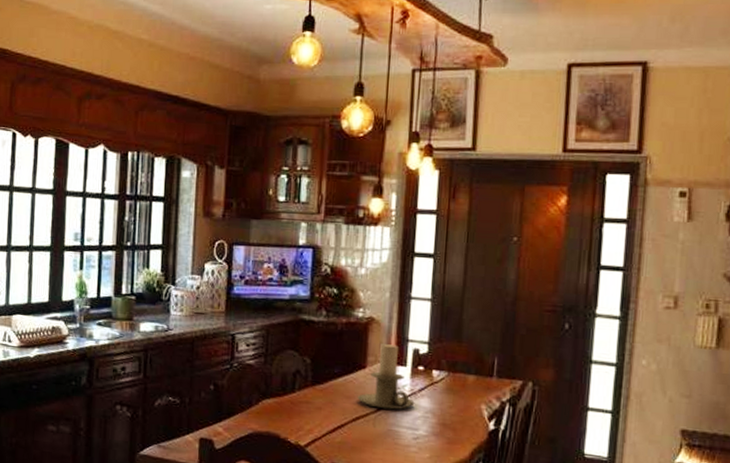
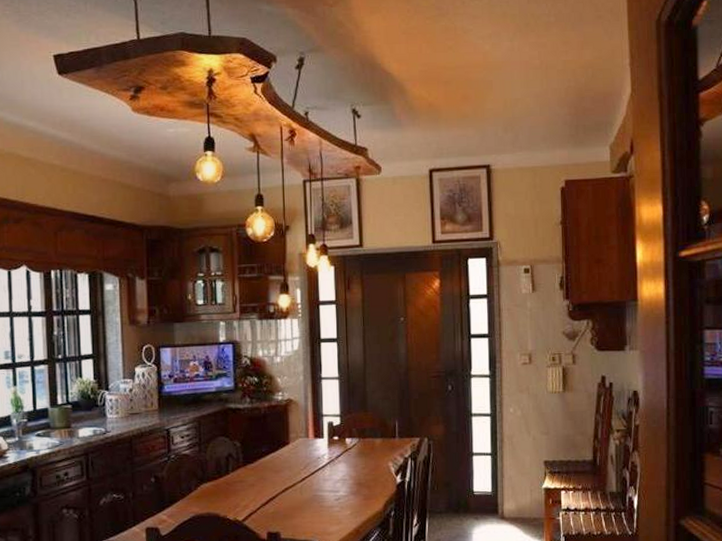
candle holder: present [357,344,415,410] -> none [284,421,334,478]

